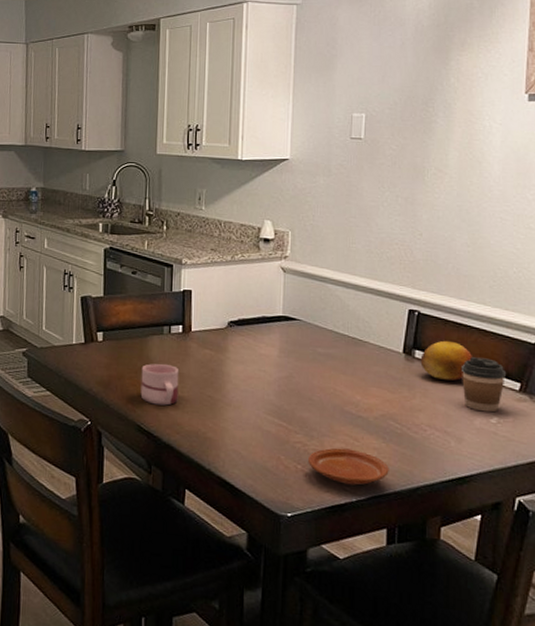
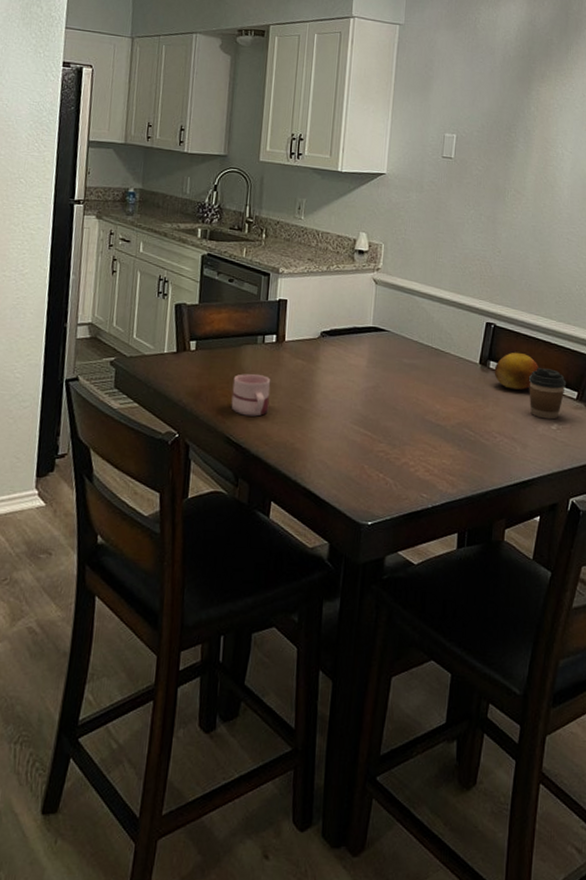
plate: present [307,448,389,486] -> none [389,456,463,492]

